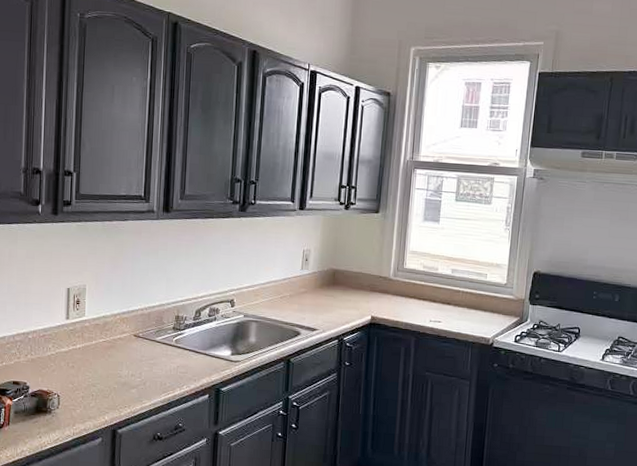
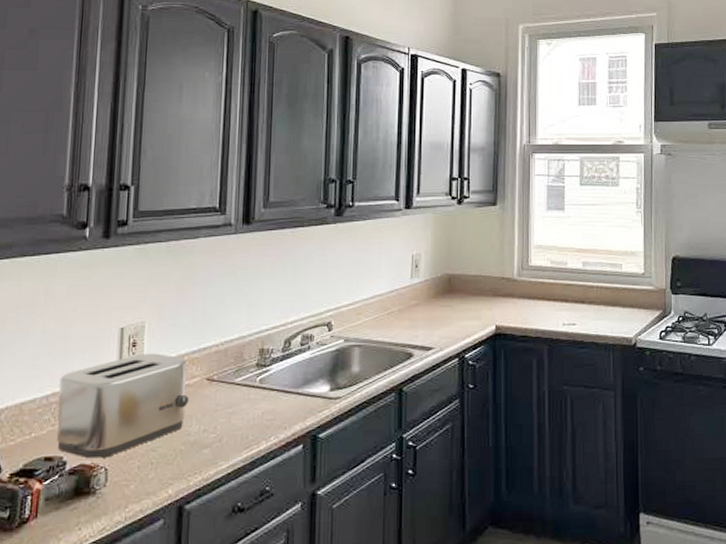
toaster: none [21,310,120,387] -> present [56,353,189,459]

